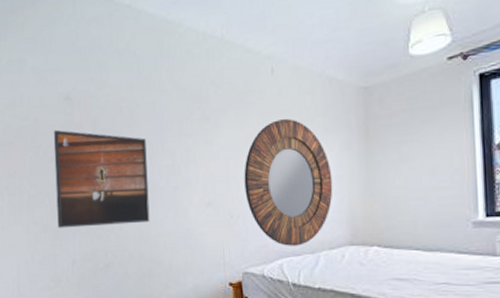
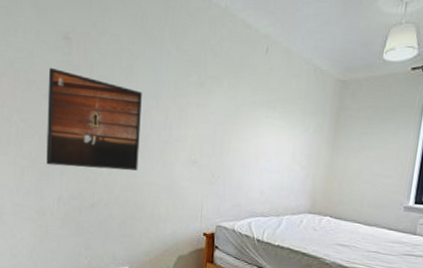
home mirror: present [244,119,333,246] -> none [227,96,304,209]

